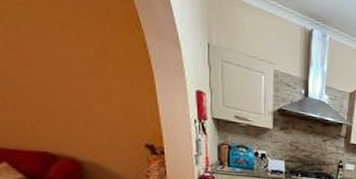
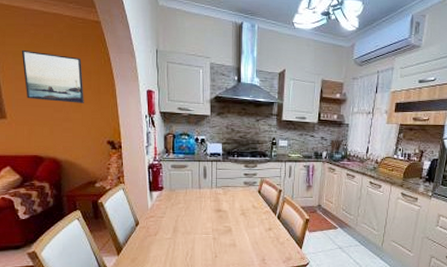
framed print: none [14,10,112,95] -> present [22,49,84,103]

